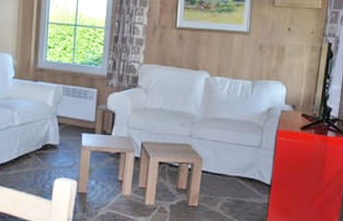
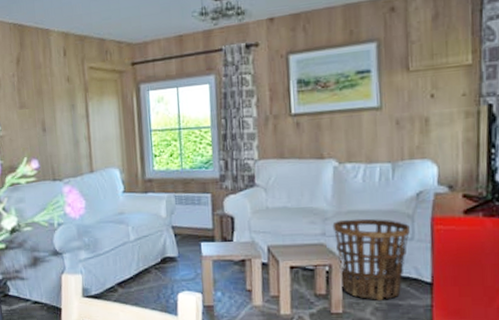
basket: none [198,125,259,197] -> present [332,218,410,300]

